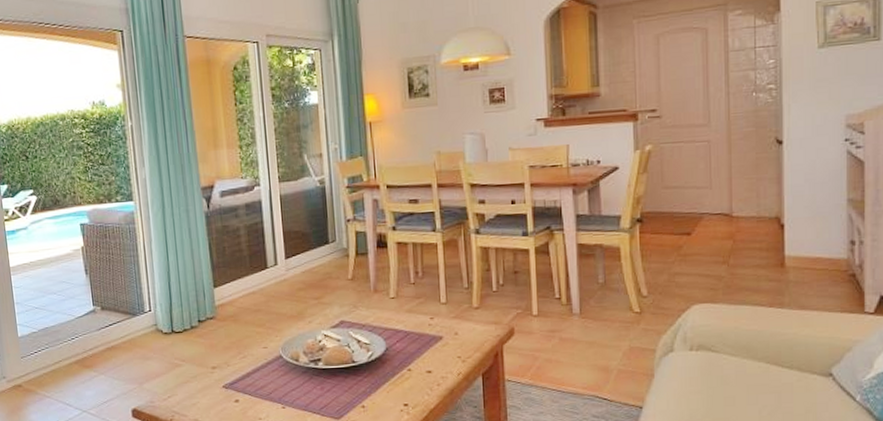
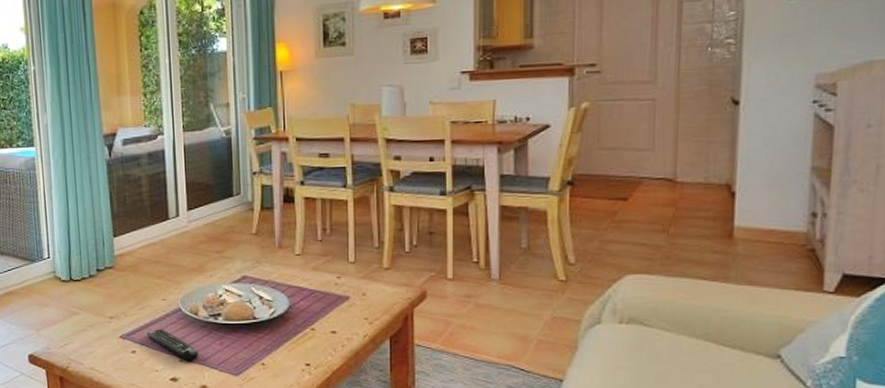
remote control: none [248,377,300,408] -> present [146,329,198,362]

